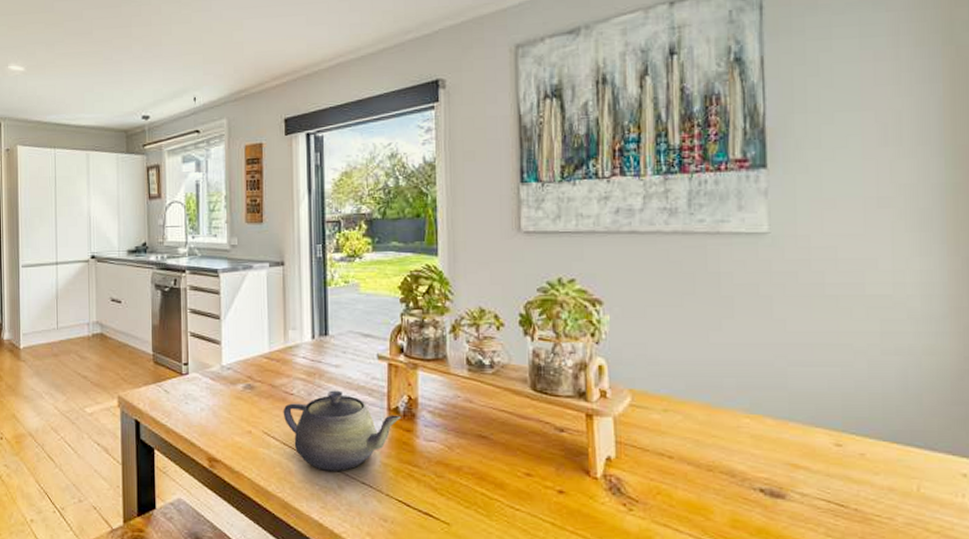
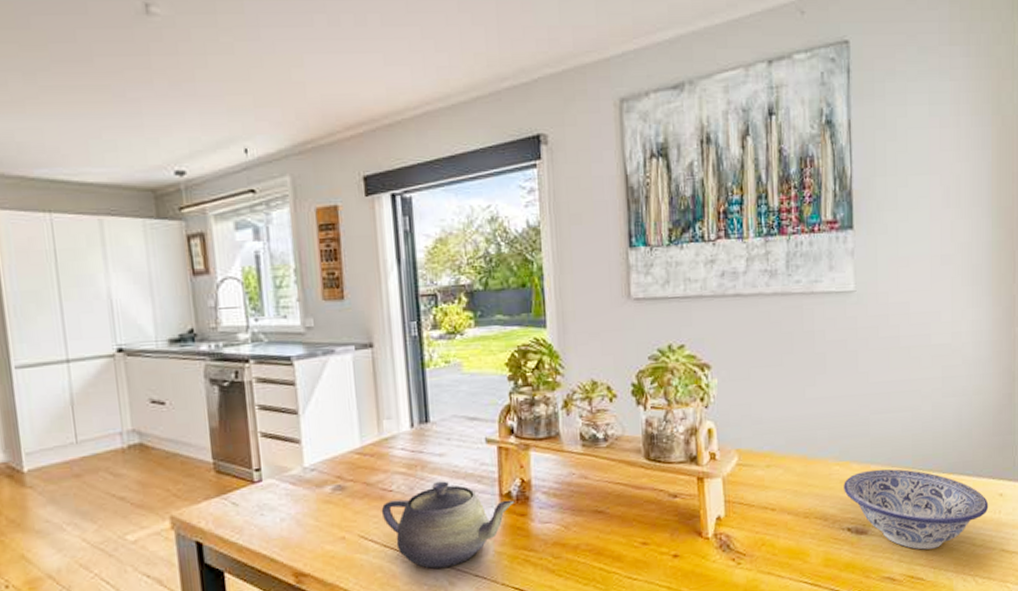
bowl: none [755,427,948,527] -> present [844,469,989,550]

